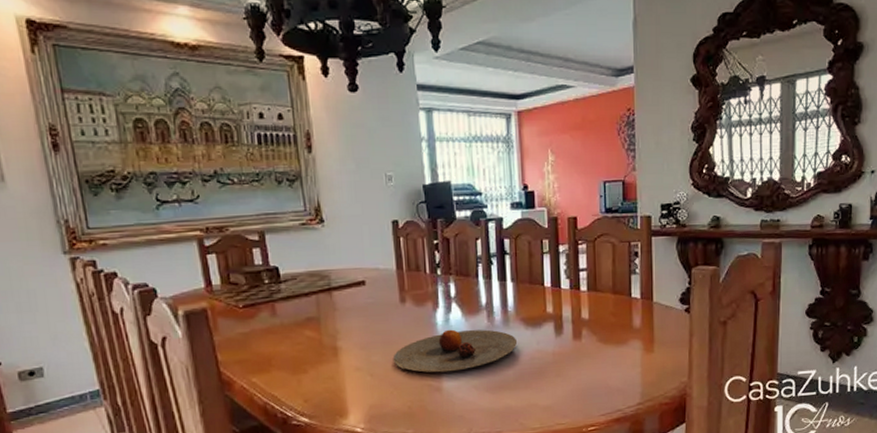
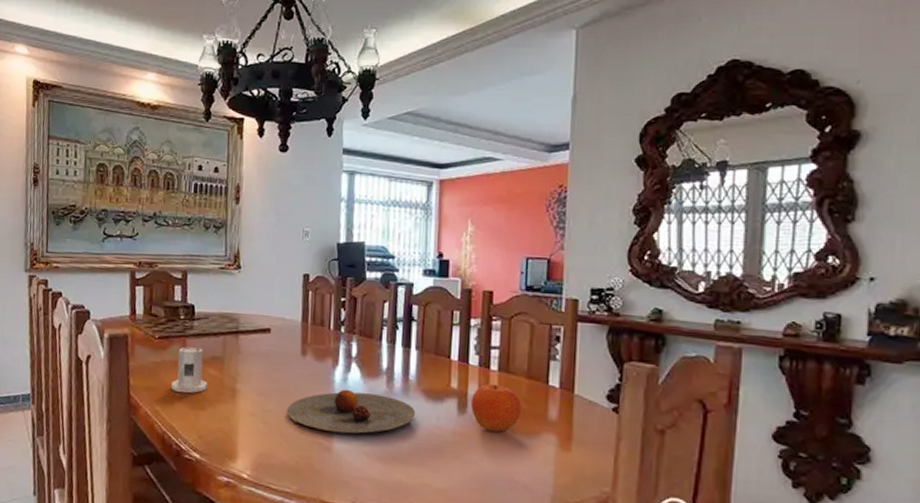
candle: none [265,307,306,360] -> present [170,344,207,394]
fruit: none [565,303,610,347] -> present [470,383,522,432]

